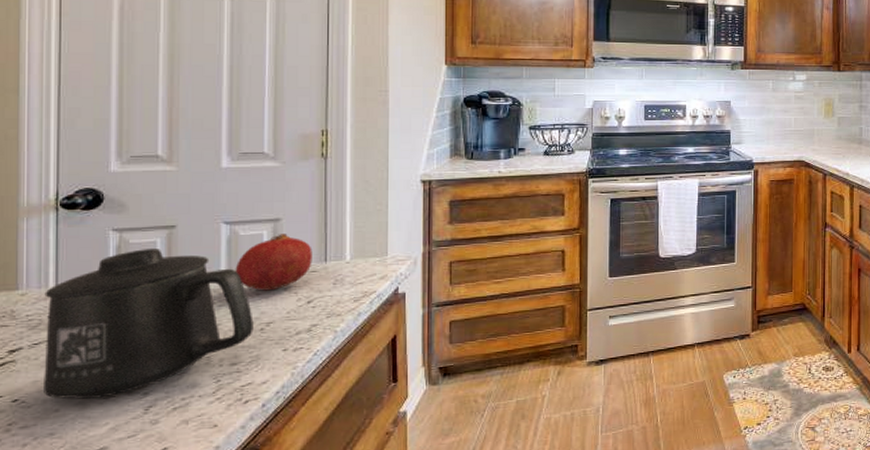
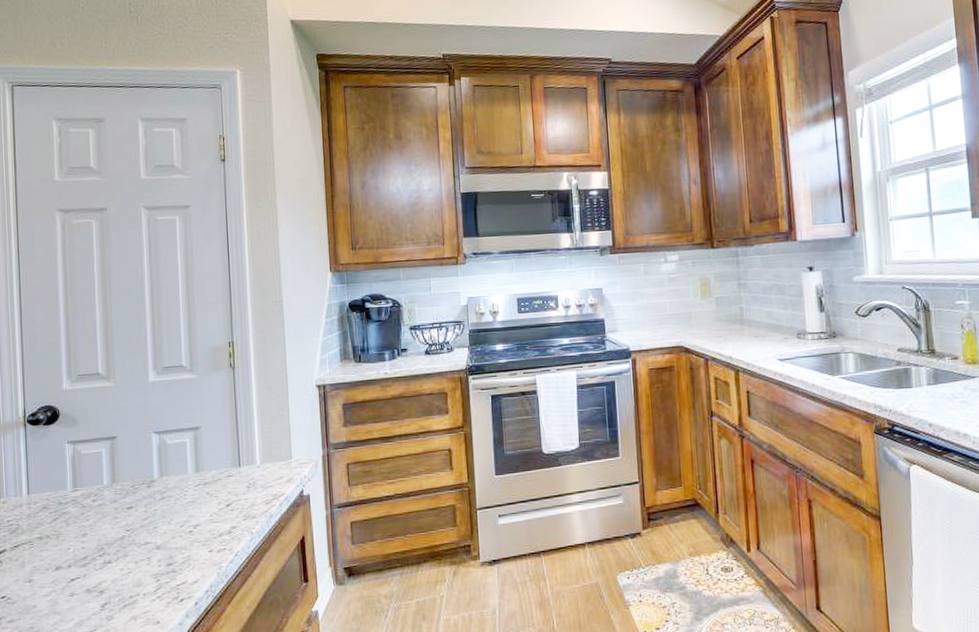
mug: present [44,249,254,399] -> none [20,458,184,596]
fruit: present [235,234,312,291] -> none [165,441,229,496]

